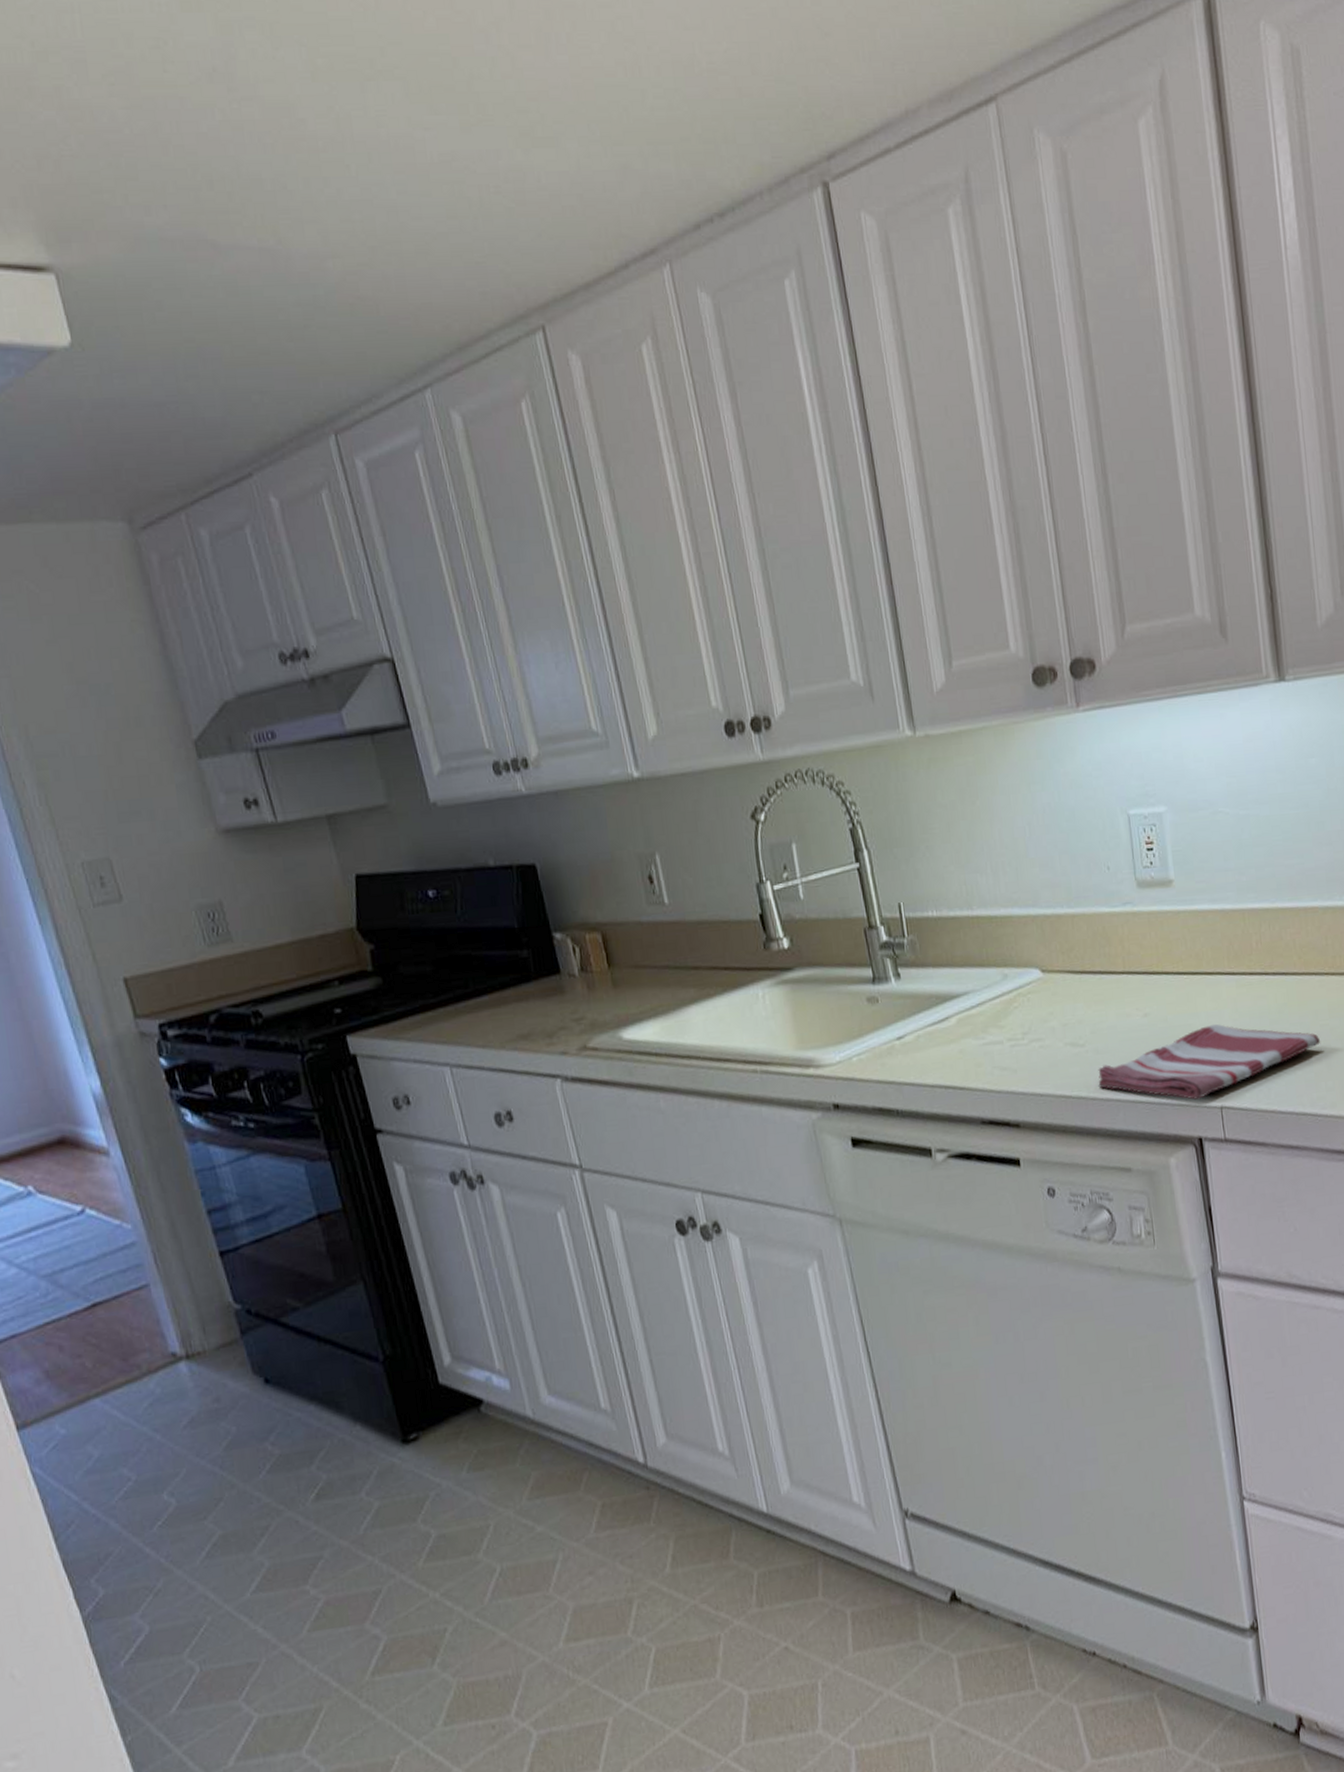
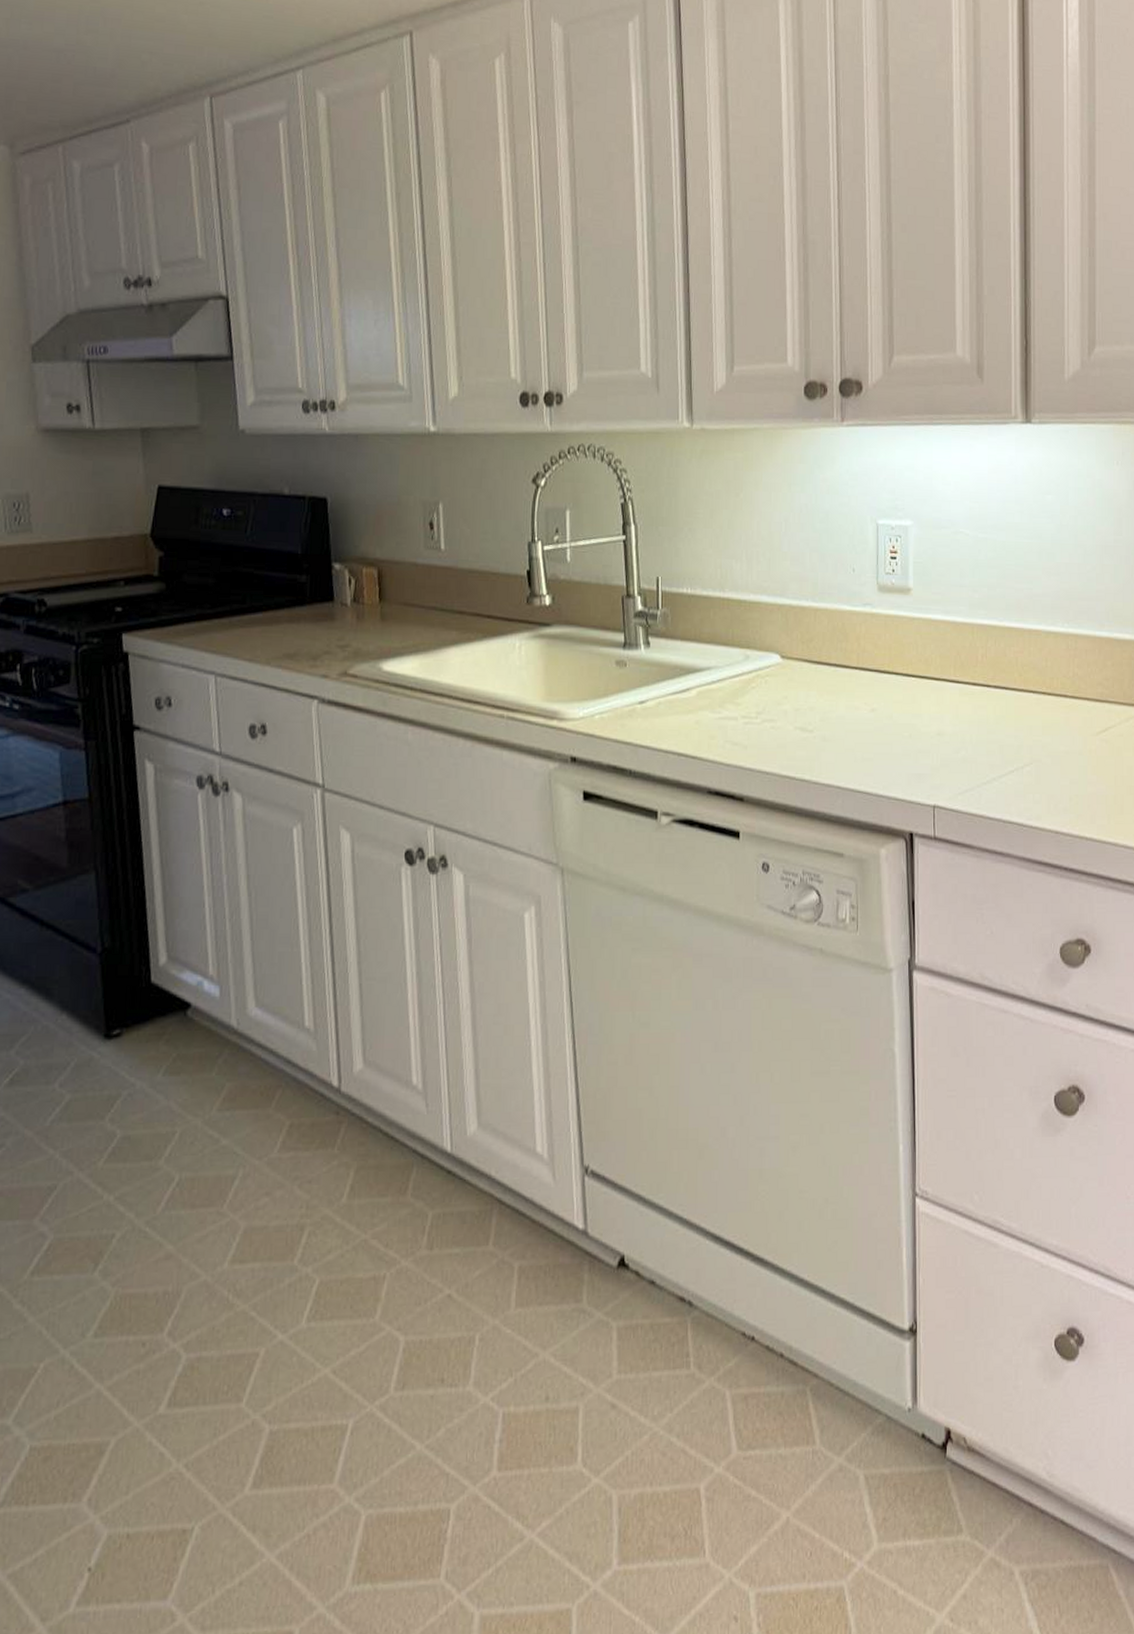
dish towel: present [1098,1023,1321,1100] -> none [821,726,1033,796]

